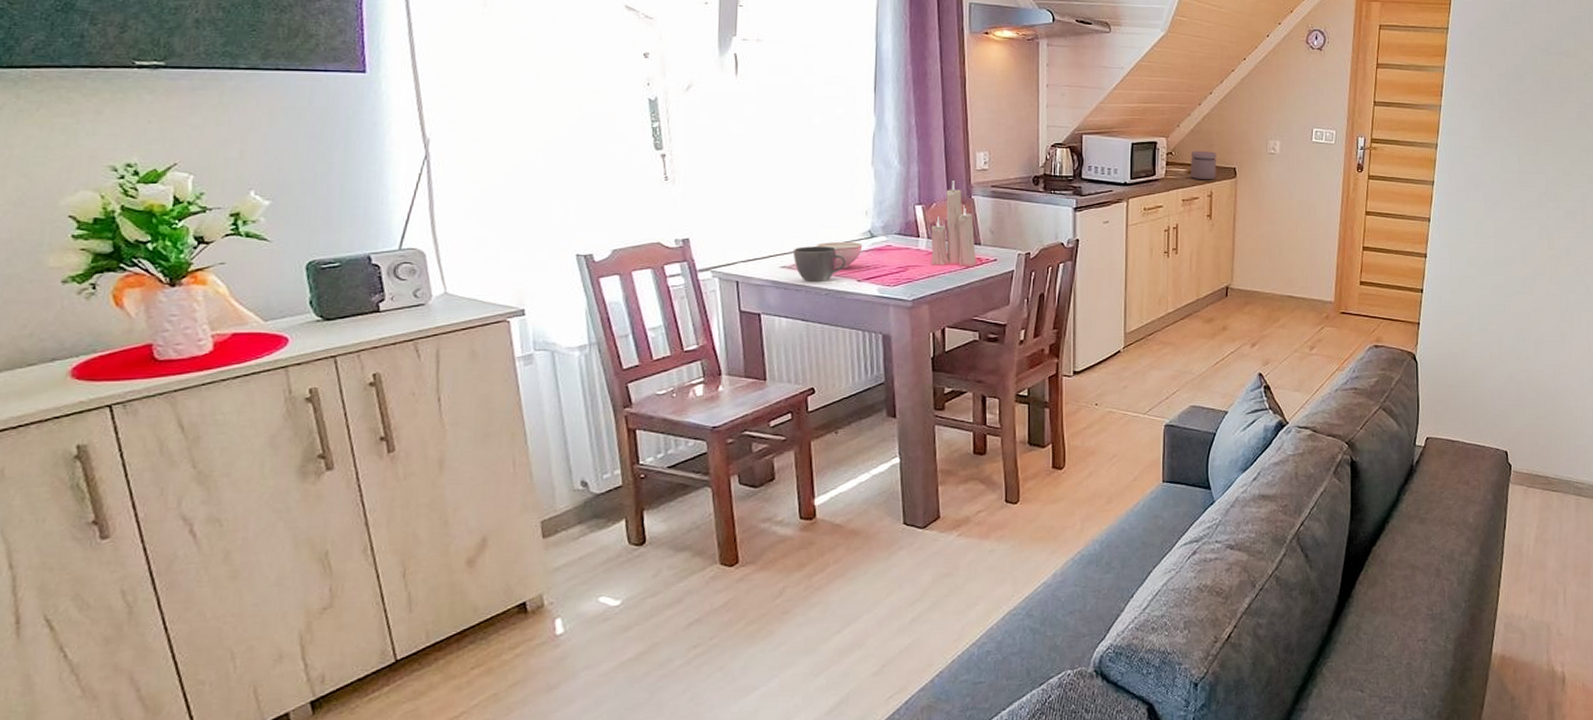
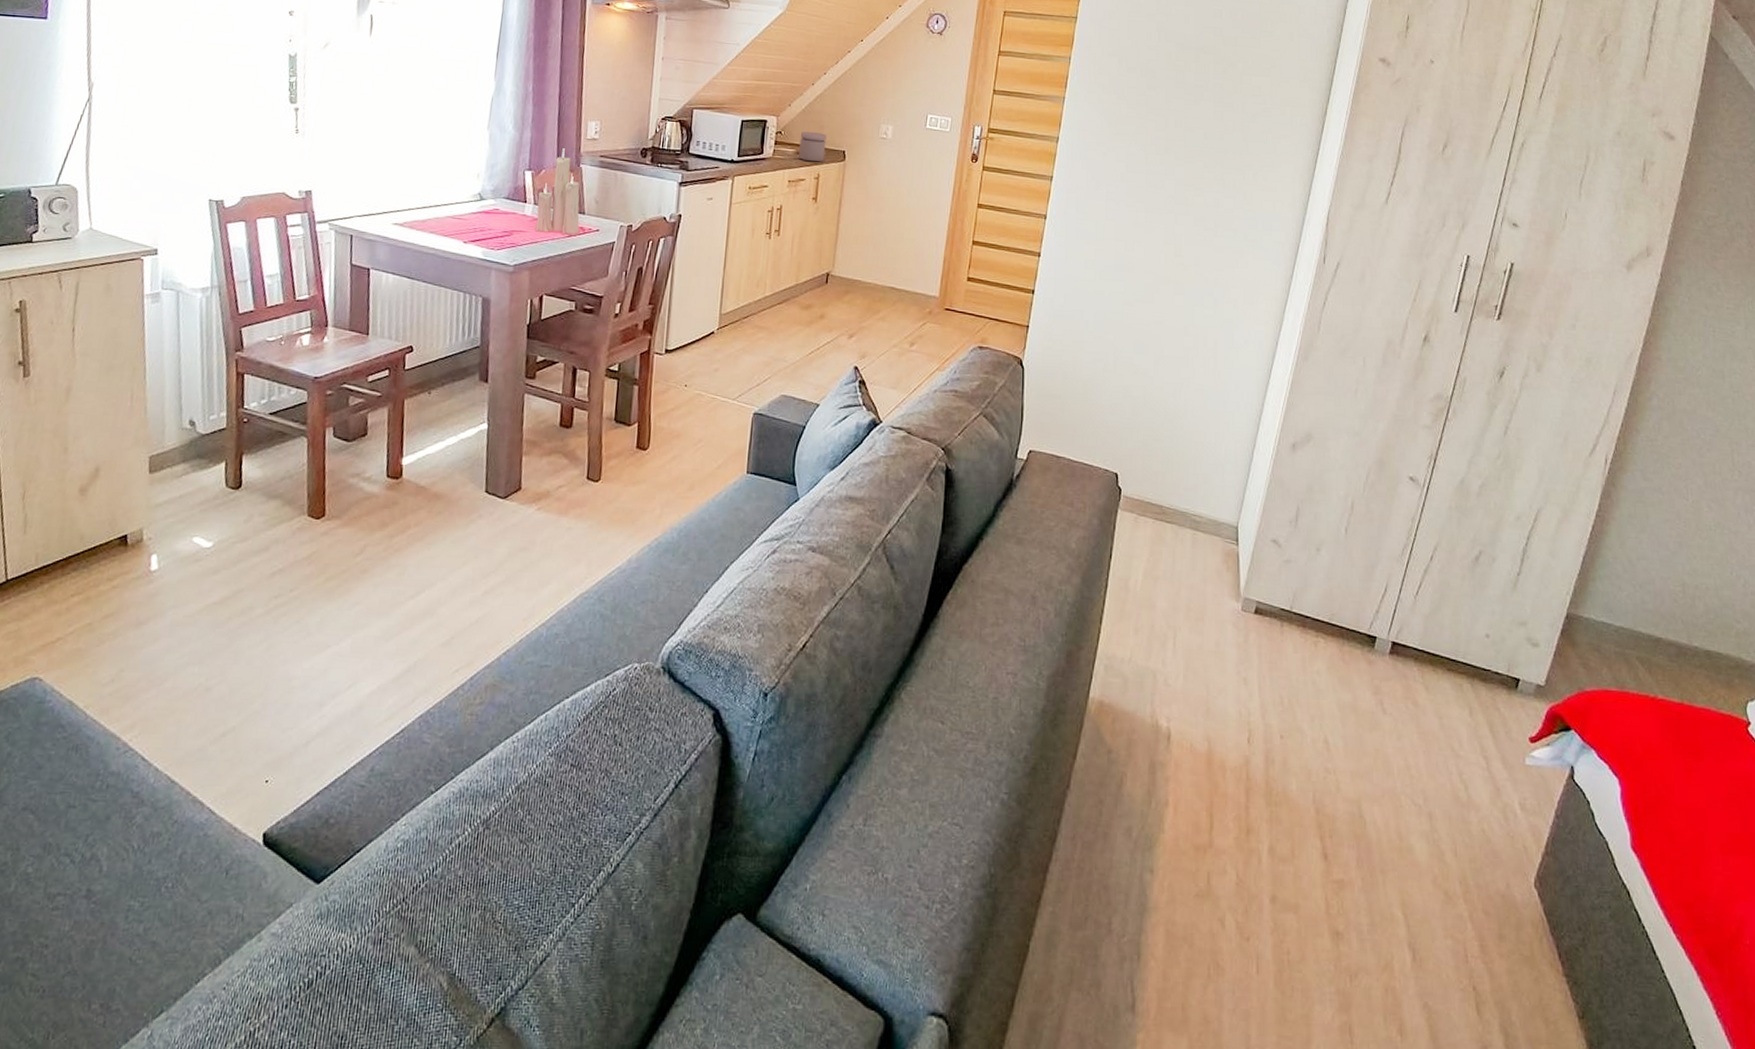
cup: present [792,246,847,283] -> none [405,205,456,242]
bowl: present [815,241,863,268] -> none [427,201,472,229]

